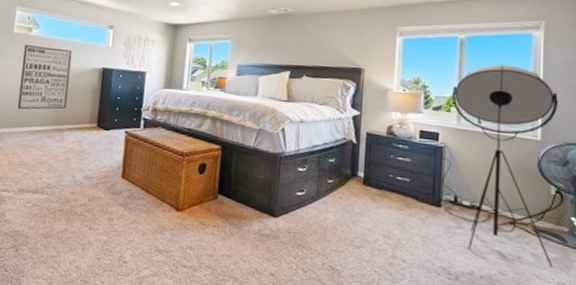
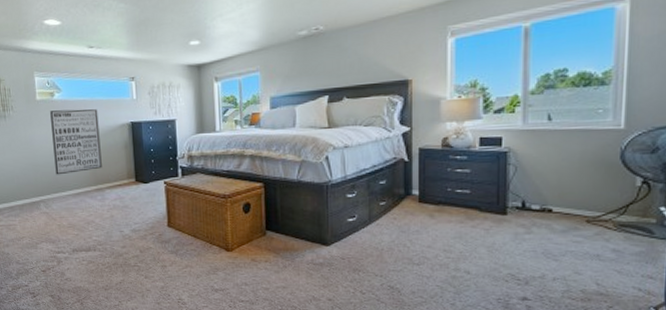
floor lamp: present [444,64,558,267] -> none [511,49,647,261]

